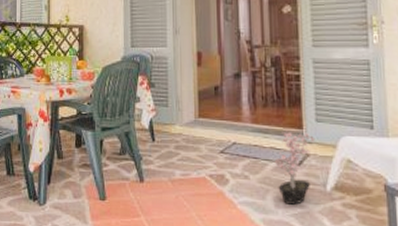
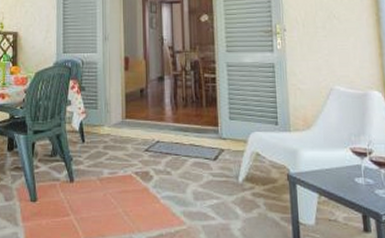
potted plant: present [274,130,315,205] -> none [193,128,229,196]

